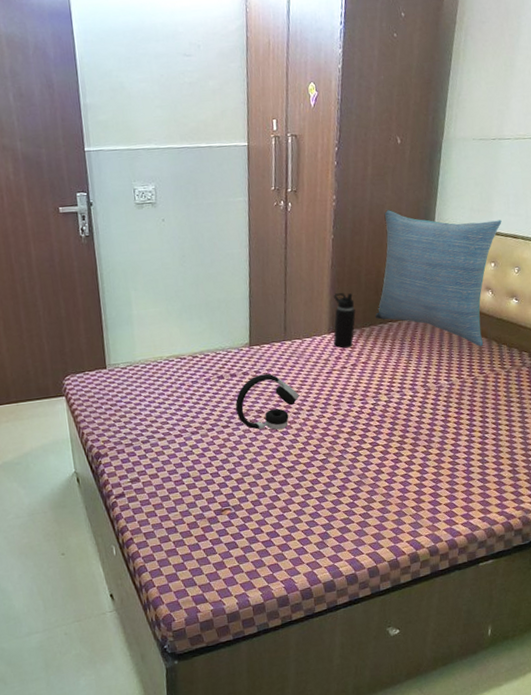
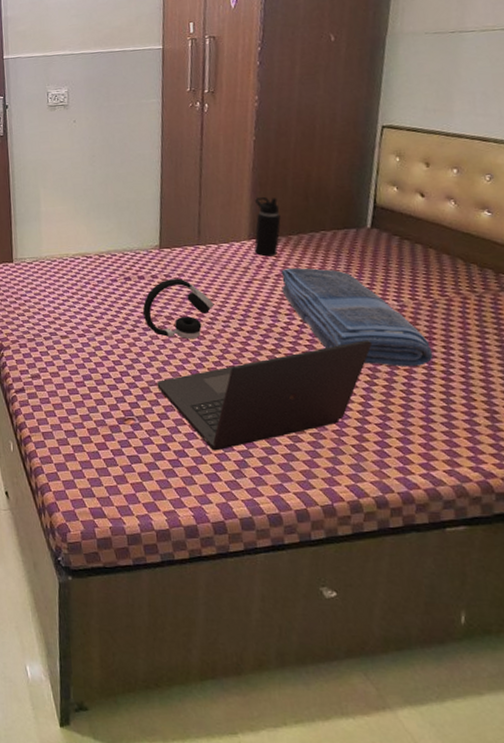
laptop: none [250,416,428,528] -> present [157,340,372,451]
towel: none [356,356,473,437] -> present [281,268,433,367]
pillow: present [375,210,502,347] -> none [304,110,466,264]

